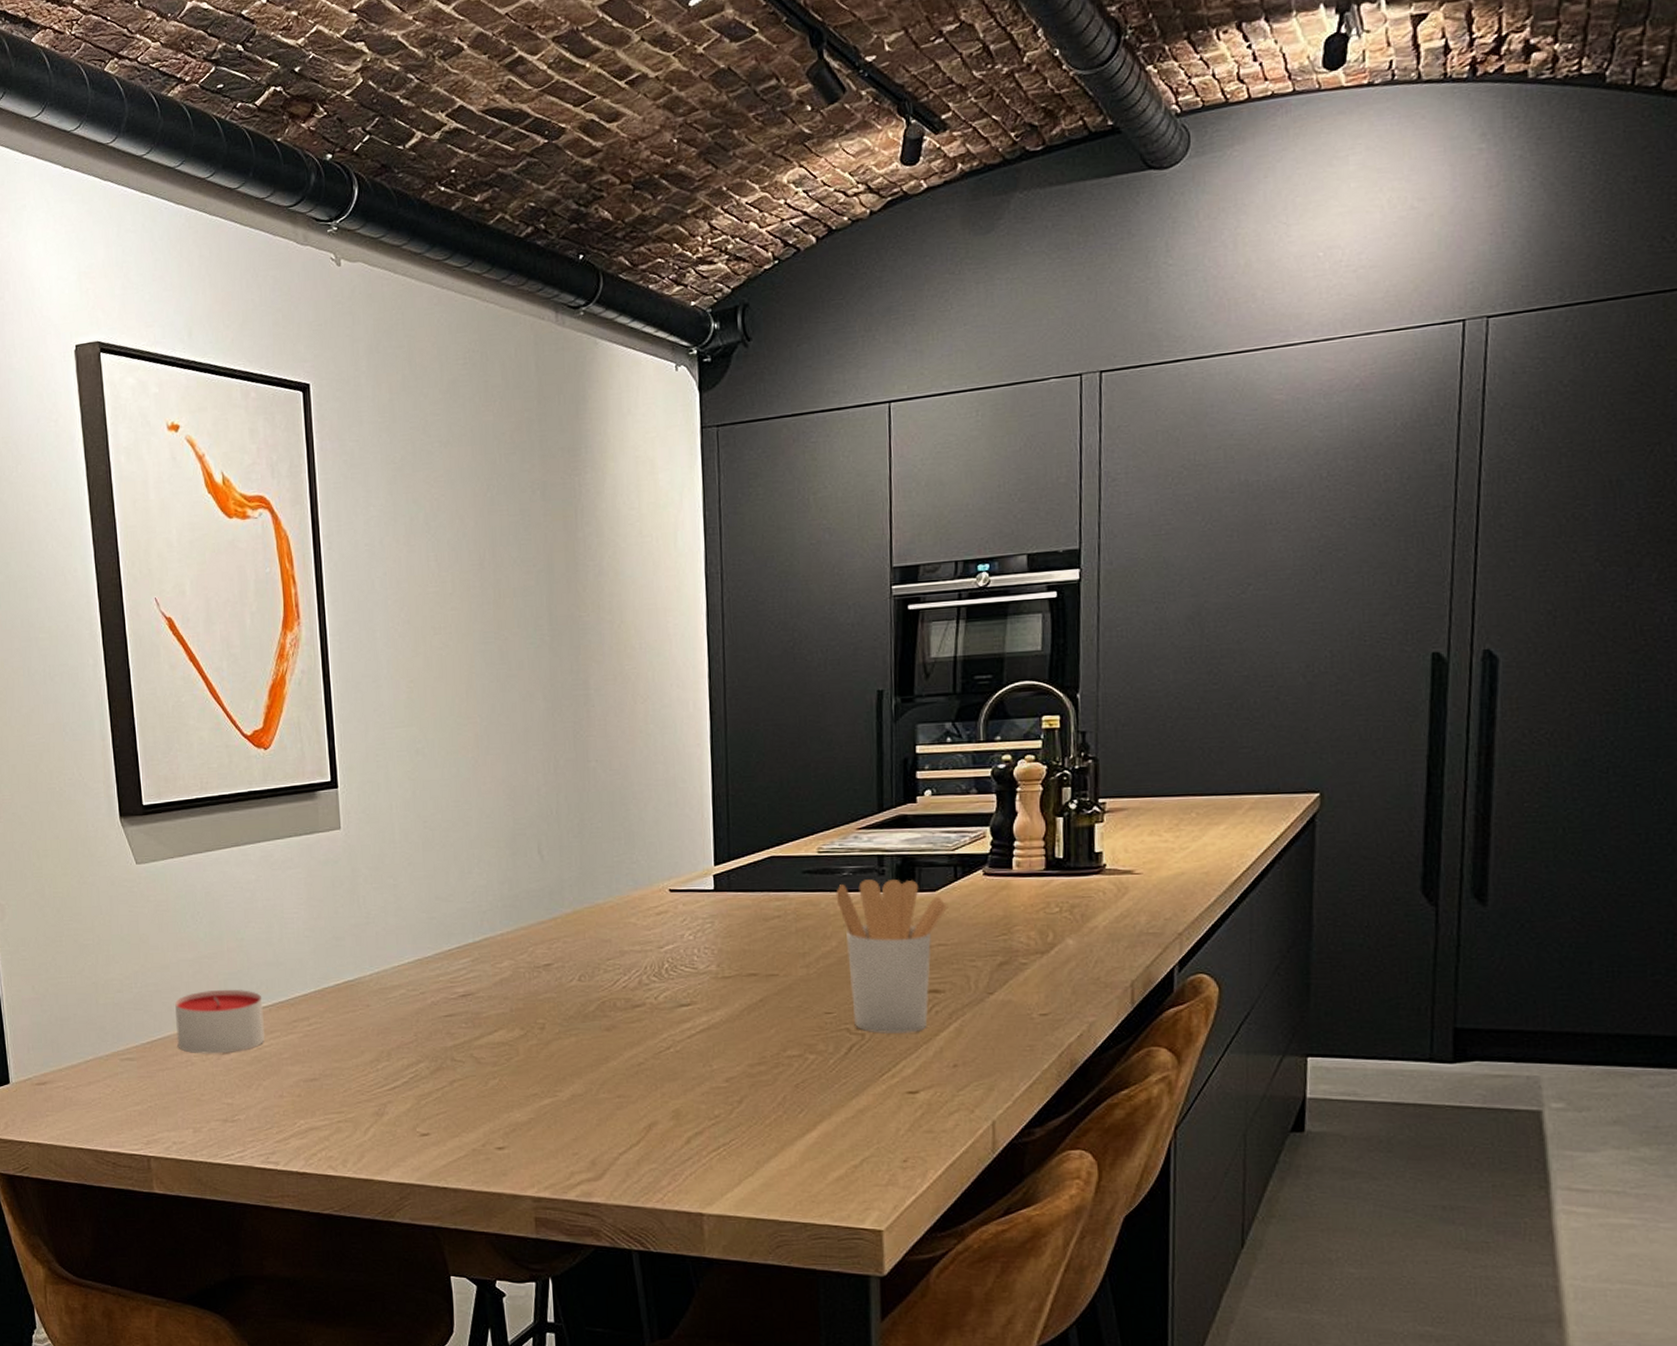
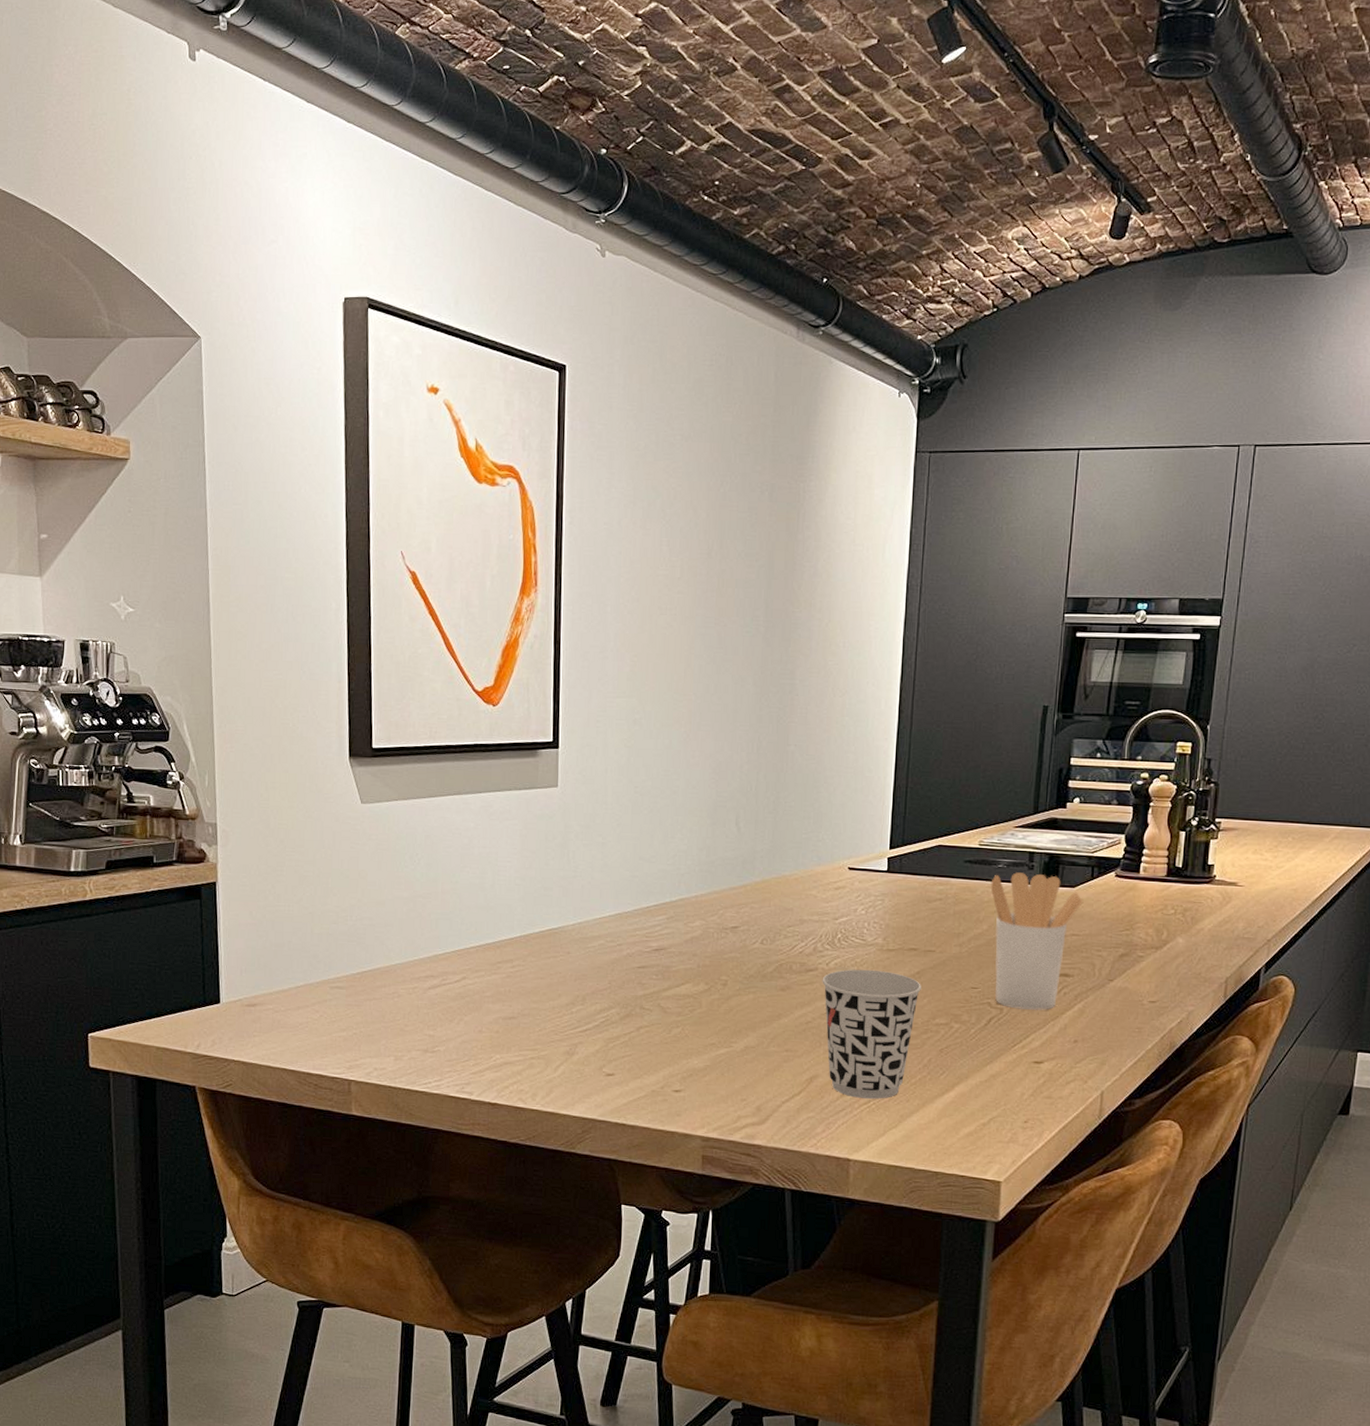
candle: present [175,989,266,1054] -> none [386,928,471,988]
cup: none [651,1000,766,1145] -> present [822,969,921,1099]

